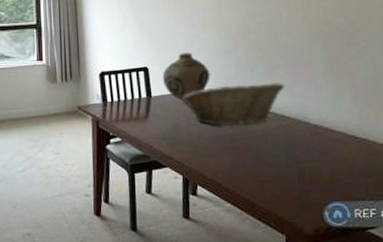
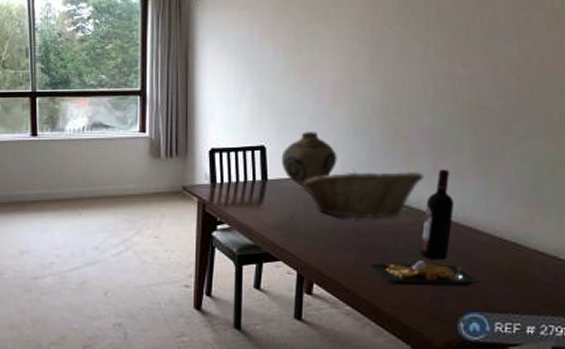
plate: none [243,158,339,183] -> present [368,260,481,287]
wine bottle: none [286,79,312,158] -> present [420,169,454,260]

